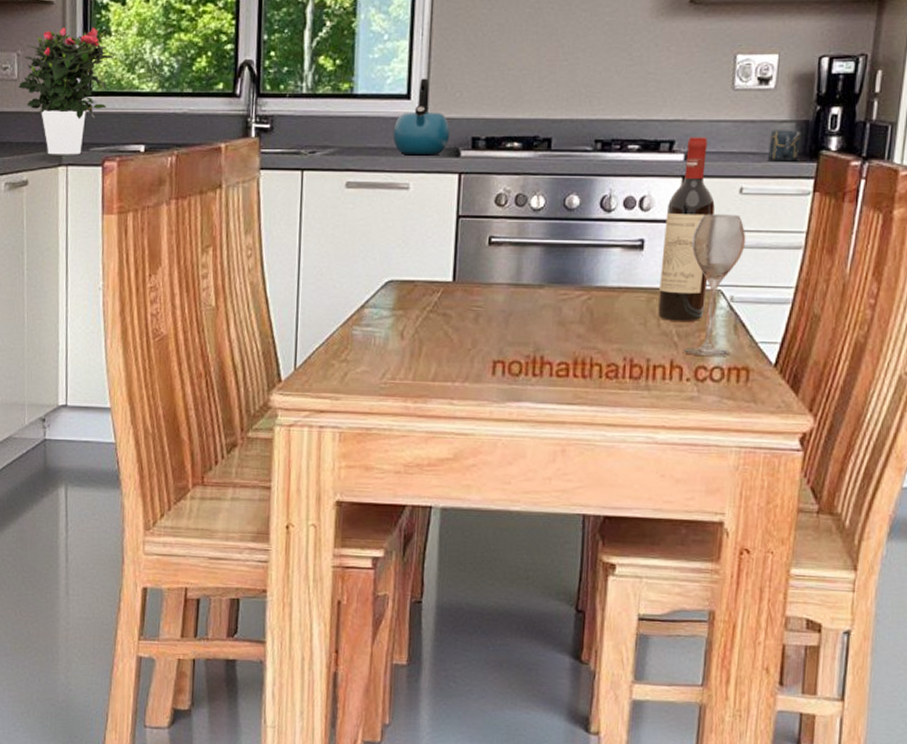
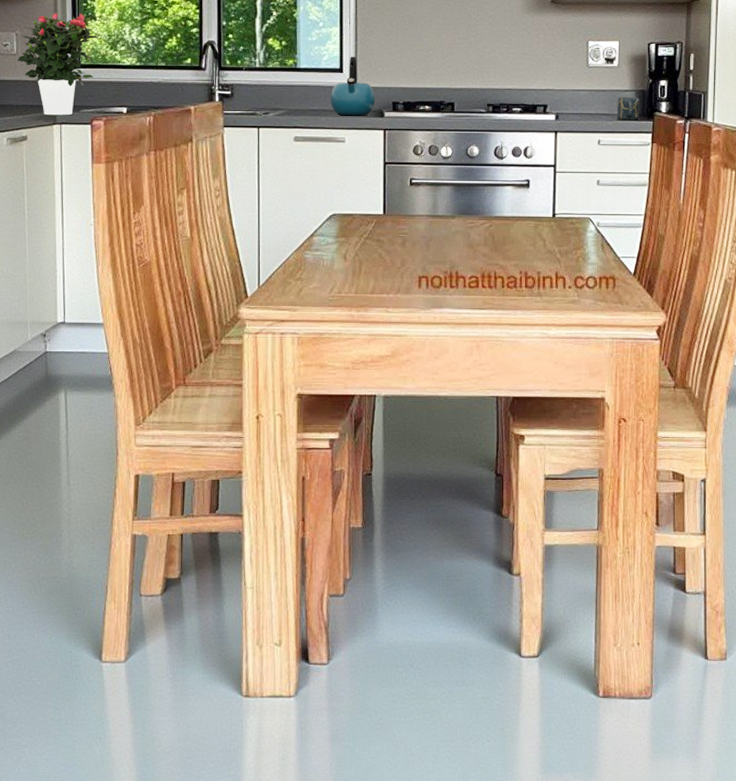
wine bottle: present [658,137,715,322] -> none [544,102,580,242]
wineglass: present [684,214,746,357] -> none [565,160,605,269]

